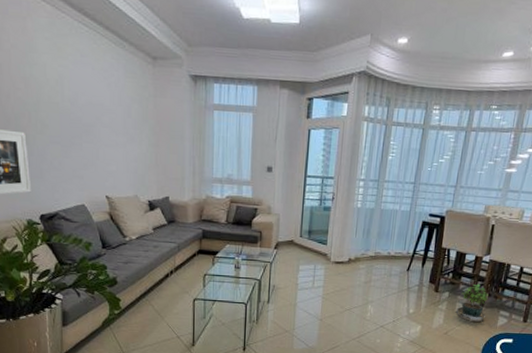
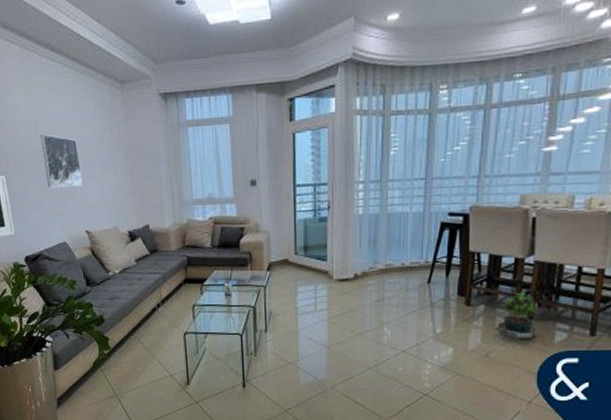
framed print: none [66,97,106,153] -> present [40,134,83,188]

